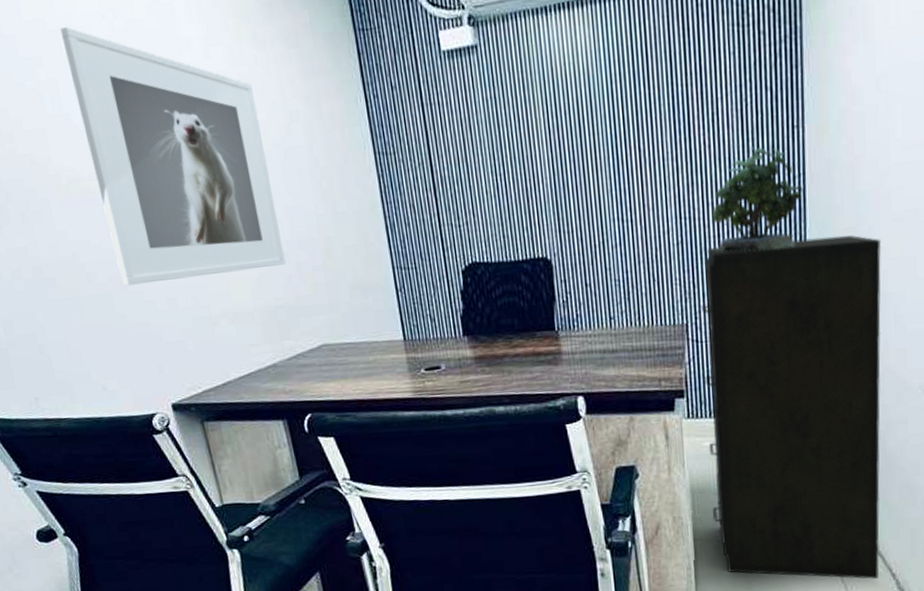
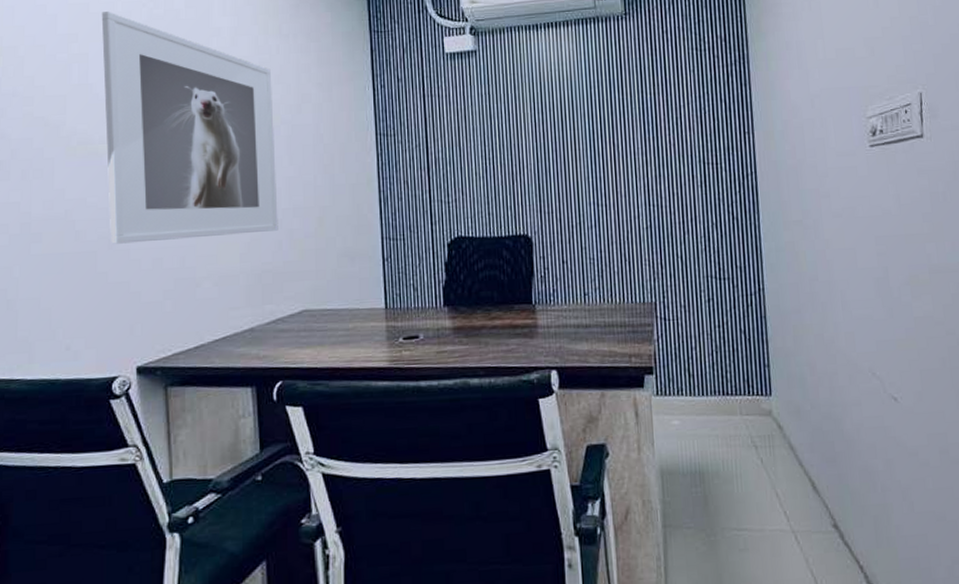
filing cabinet: present [702,235,882,579] -> none [669,227,847,572]
potted plant: present [712,147,803,252] -> none [677,147,756,237]

